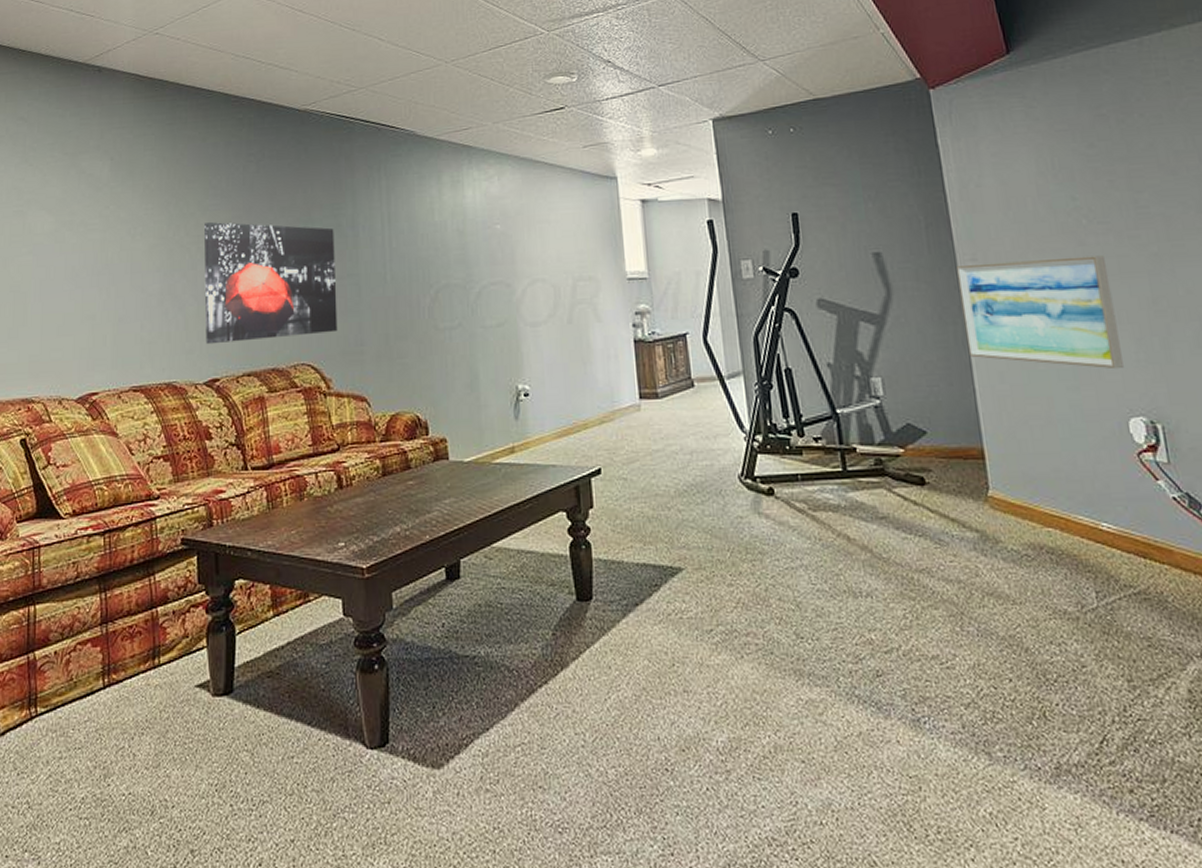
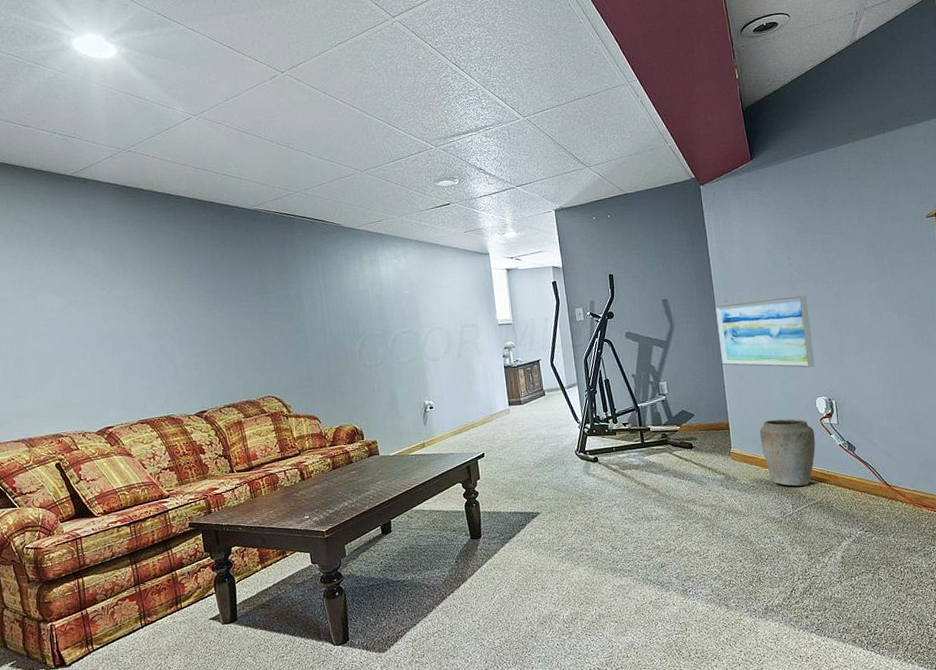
wall art: present [203,221,338,345] -> none [183,296,293,387]
vase: none [1035,448,1132,562] -> present [759,419,816,487]

